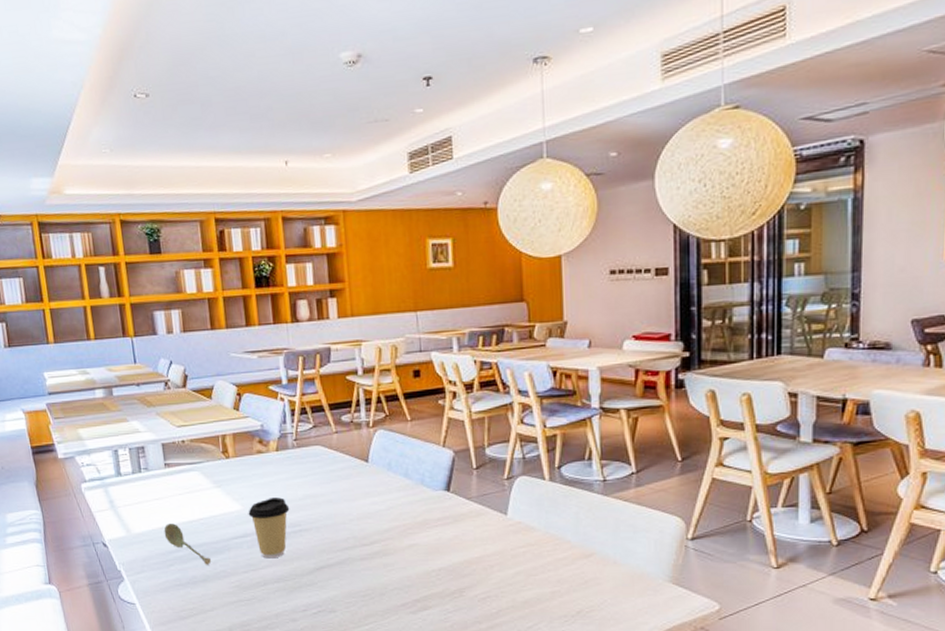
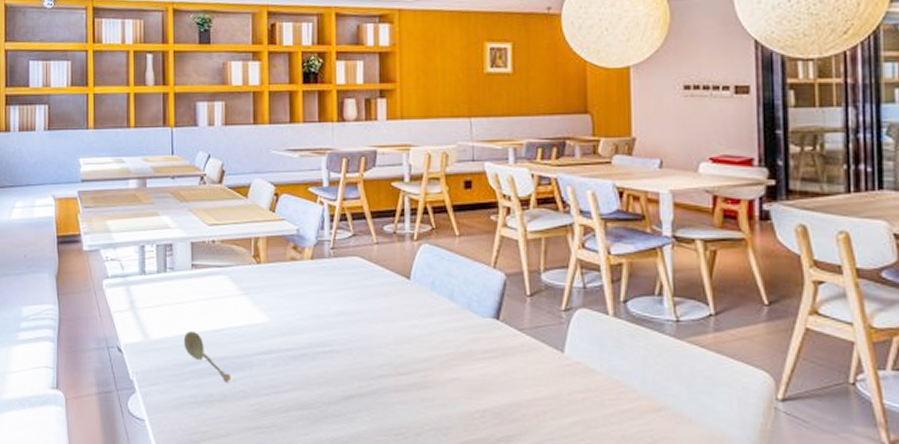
coffee cup: present [248,497,290,559] -> none [275,311,321,381]

